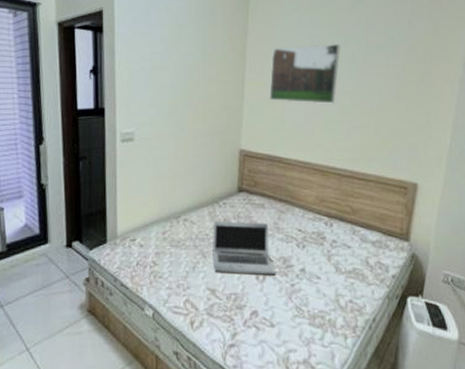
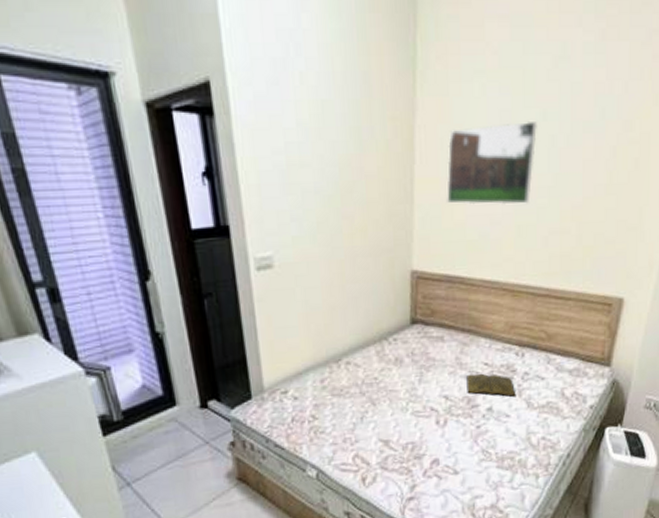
laptop: present [213,221,276,276] -> none [382,359,459,421]
book: none [283,238,326,262] -> present [466,373,516,398]

